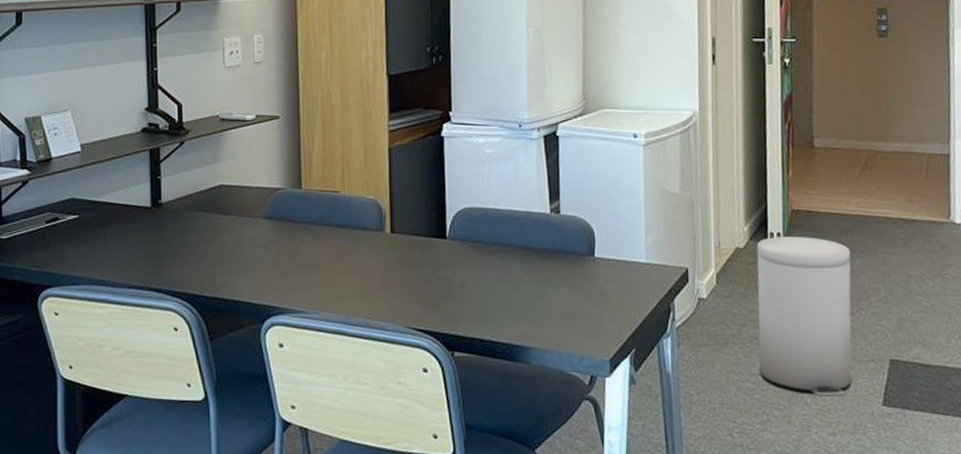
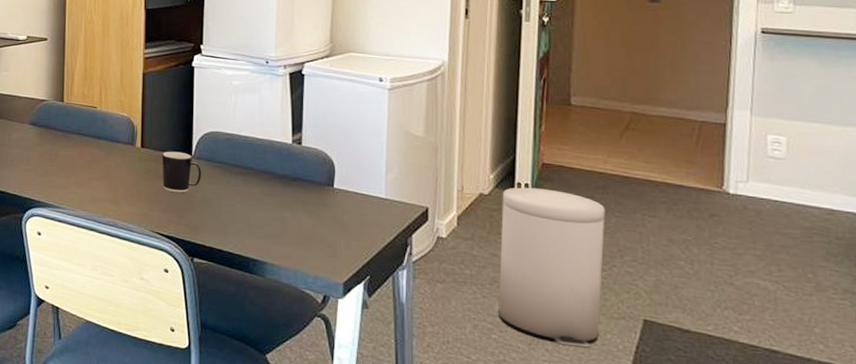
mug: none [413,233,458,281] -> present [161,151,202,193]

